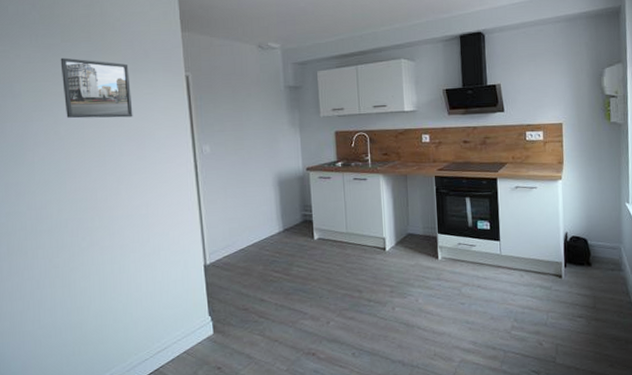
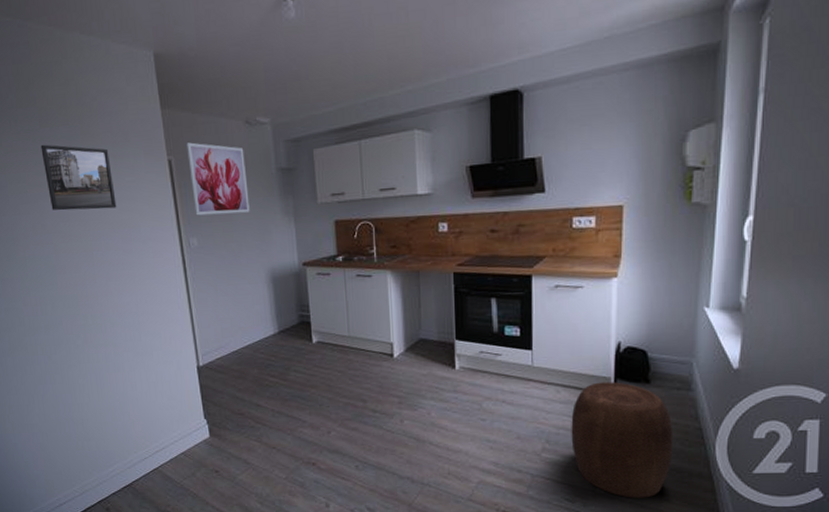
wall art: none [204,61,260,126] -> present [186,142,250,216]
stool: none [533,266,613,366] -> present [571,382,673,498]

